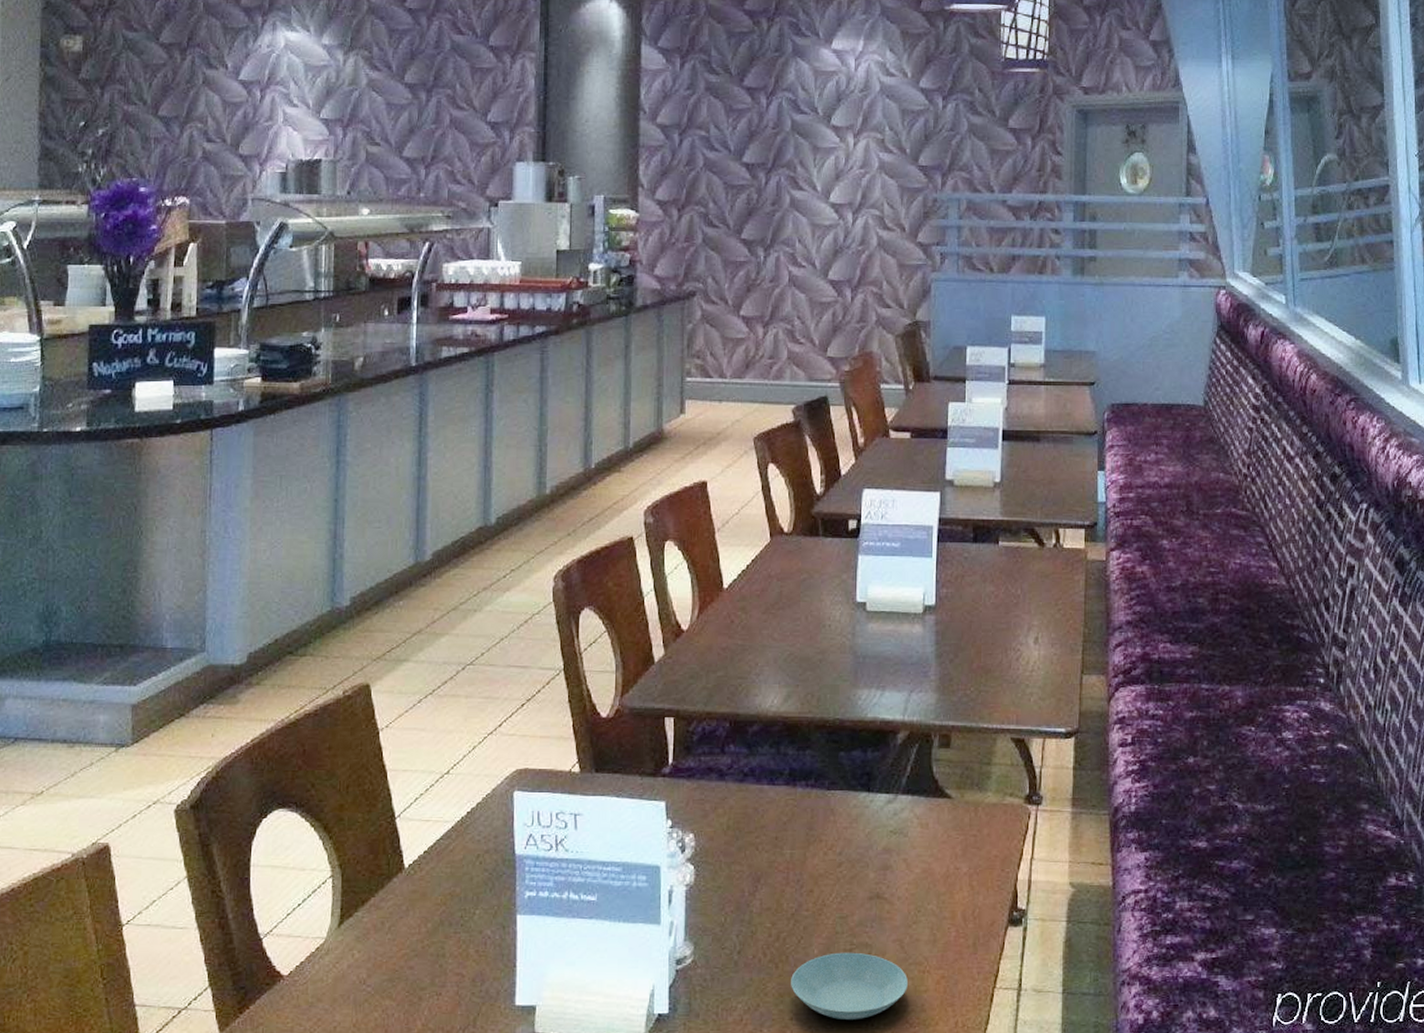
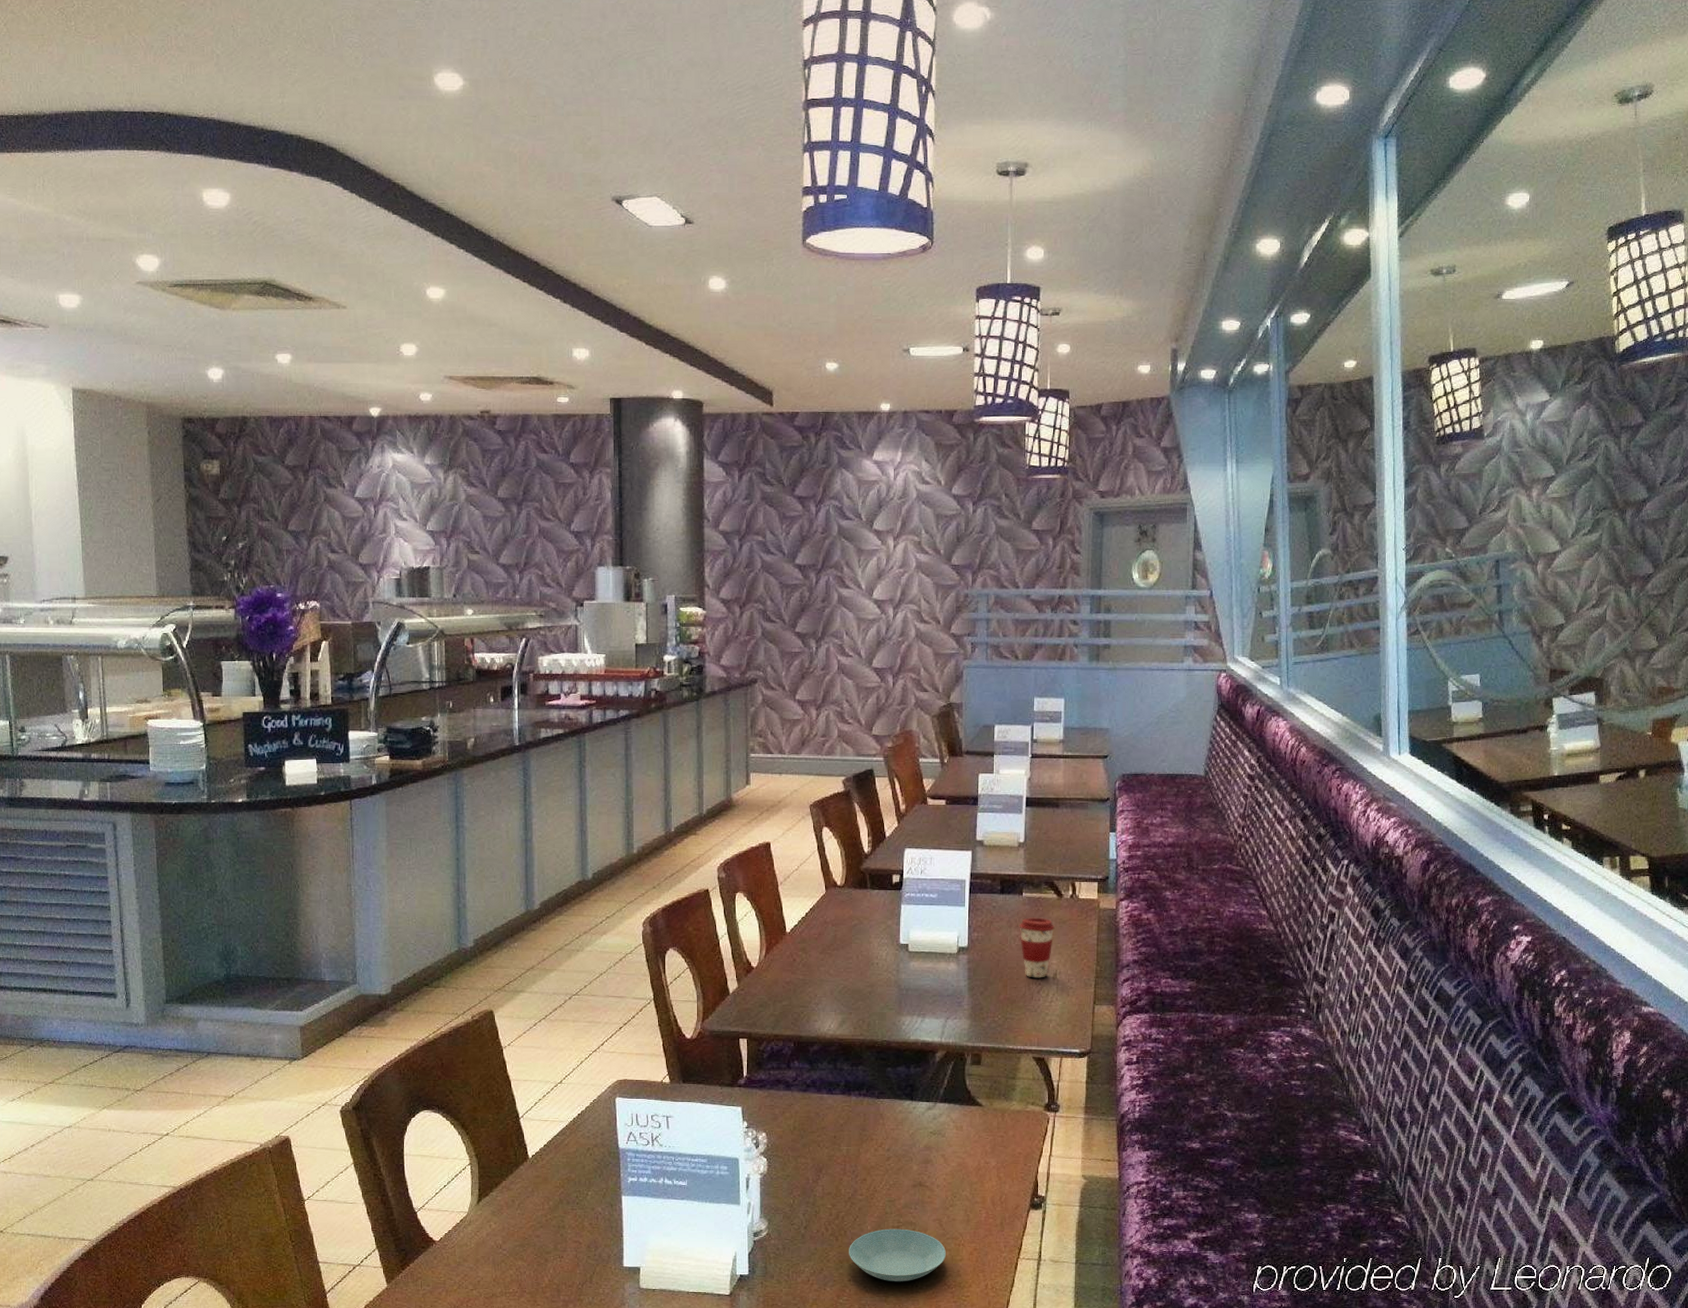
coffee cup: none [995,570,1036,643] -> present [1019,917,1055,978]

